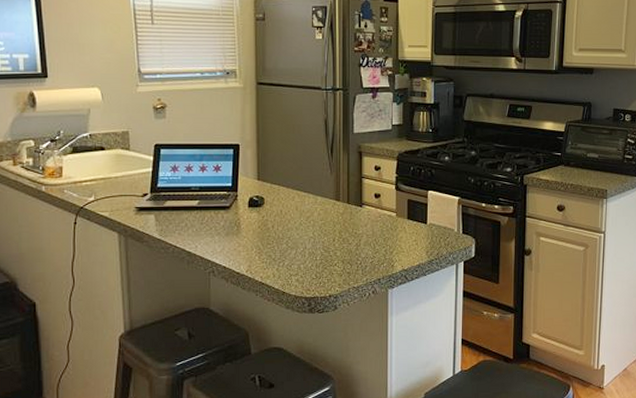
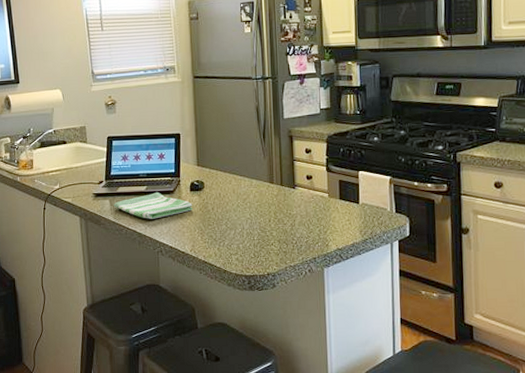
dish towel: none [160,208,251,237] -> present [114,192,193,219]

